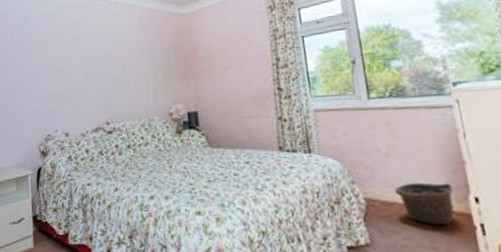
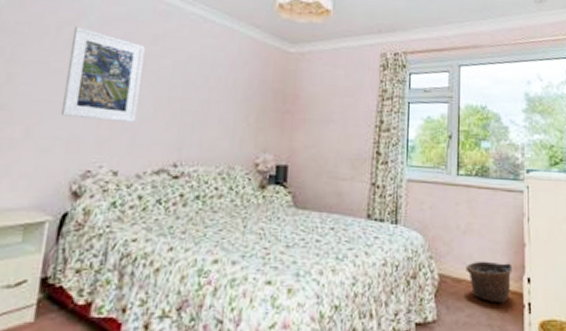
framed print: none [21,29,74,97] -> present [60,27,145,122]

